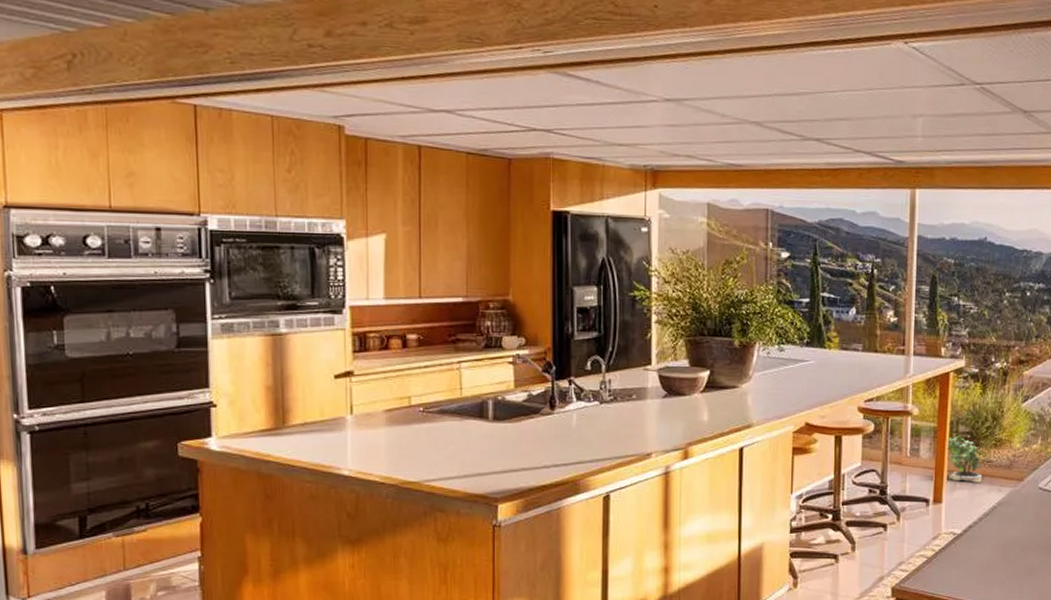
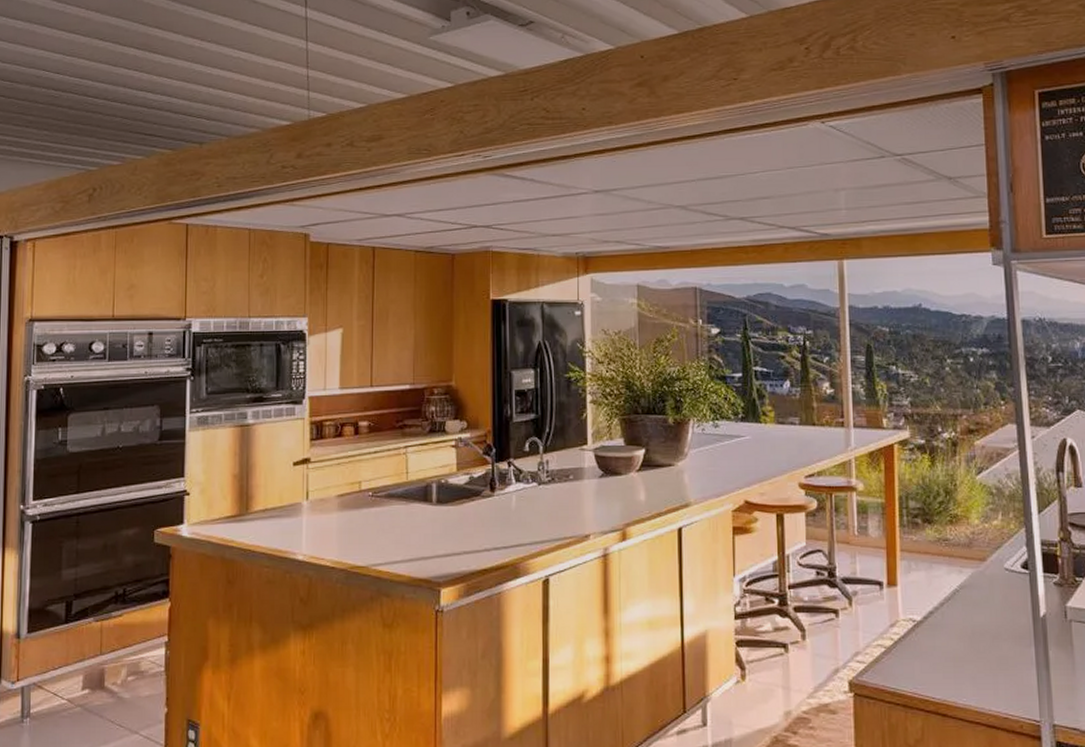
potted plant: present [946,435,983,483] -> none [896,511,940,563]

